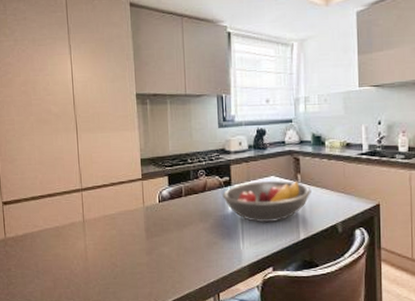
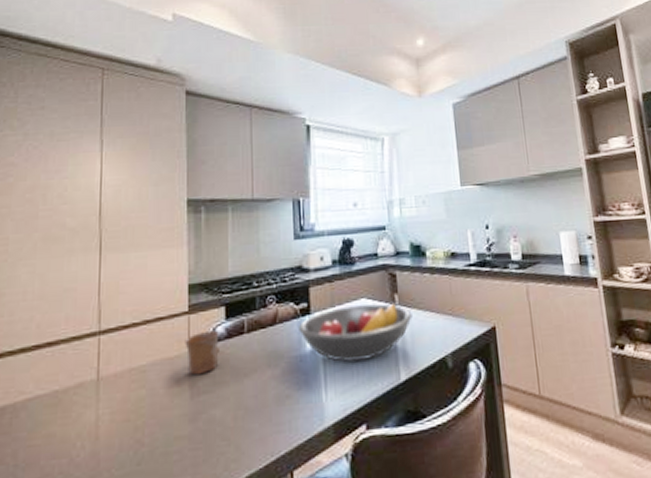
mug: none [140,193,165,224] -> present [185,330,219,376]

